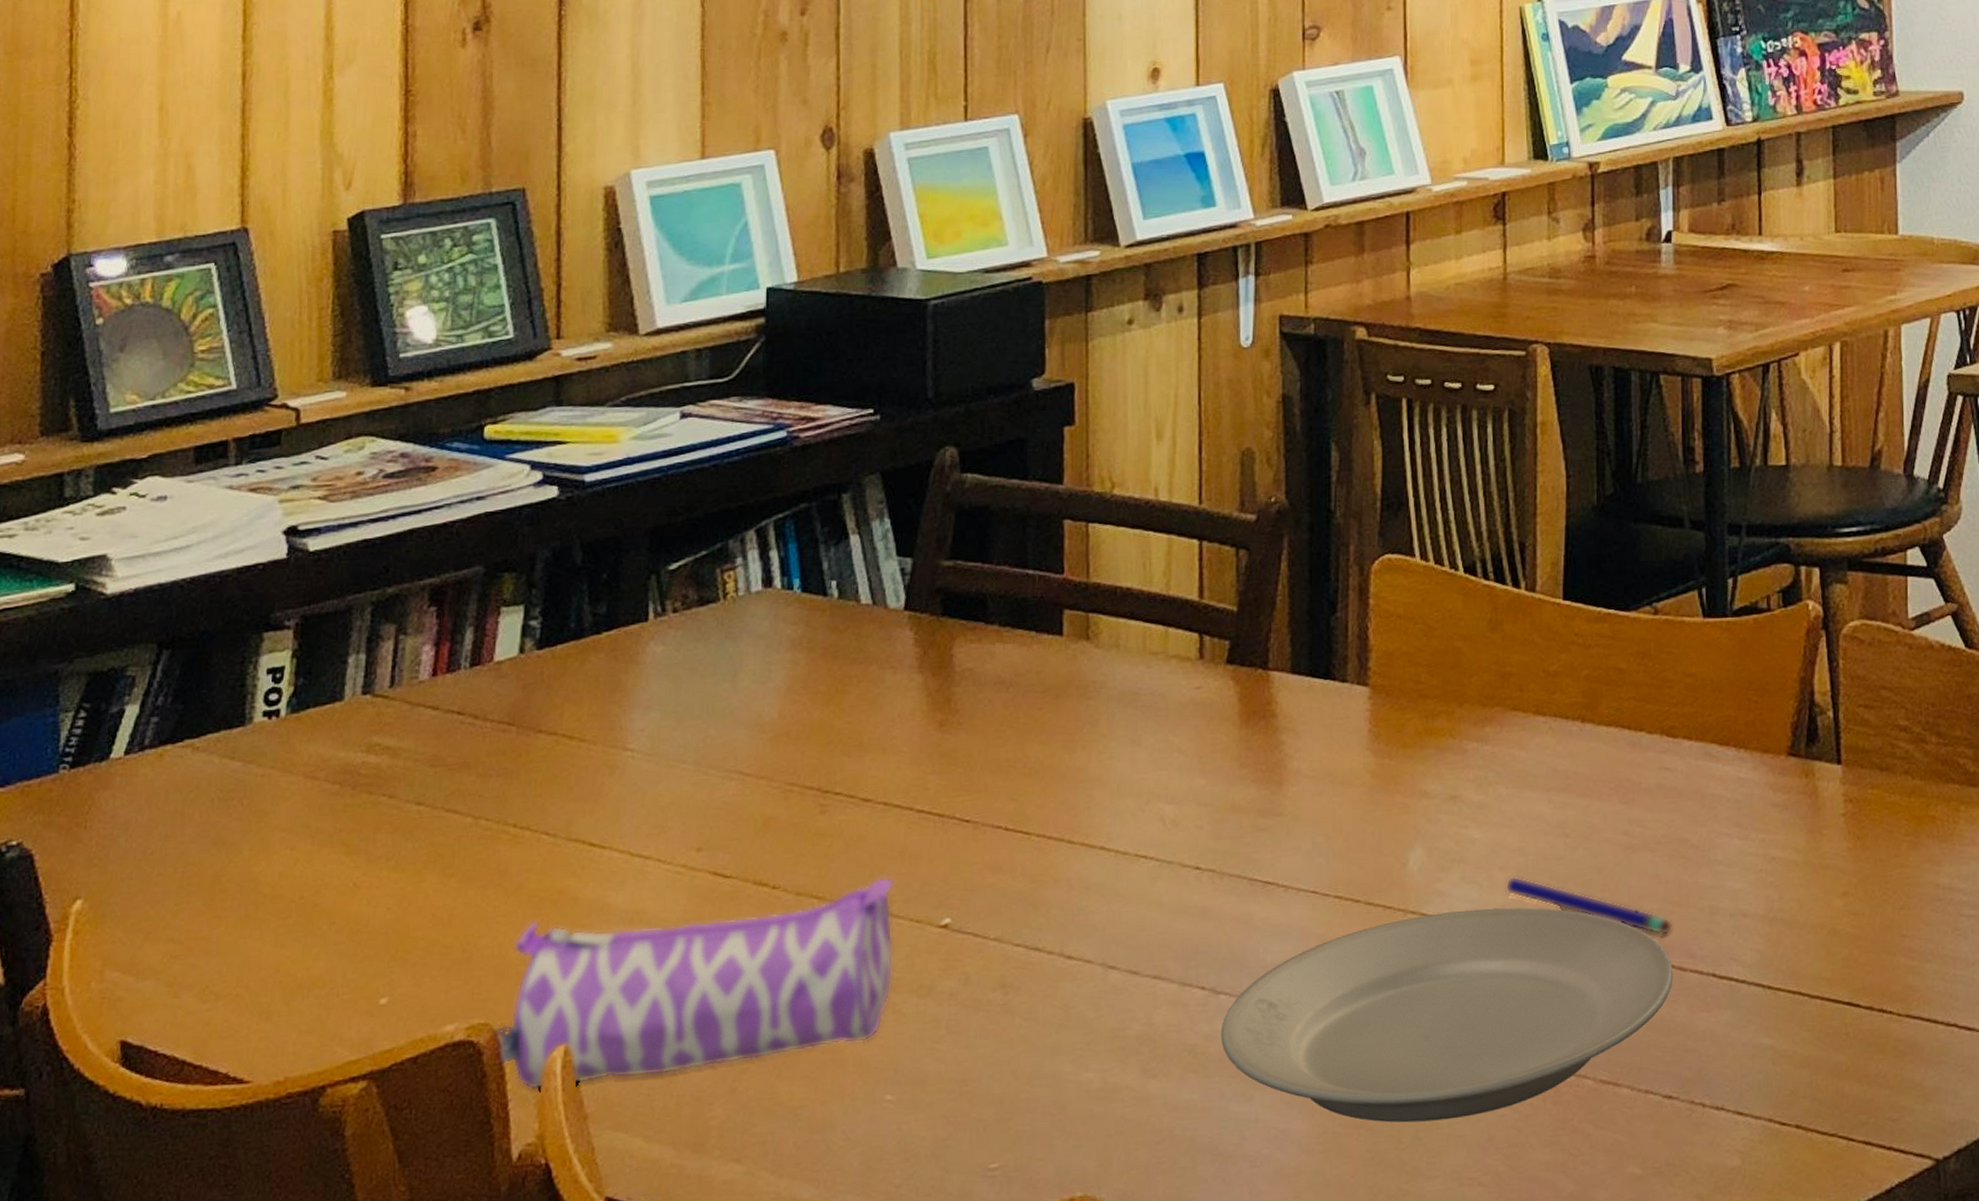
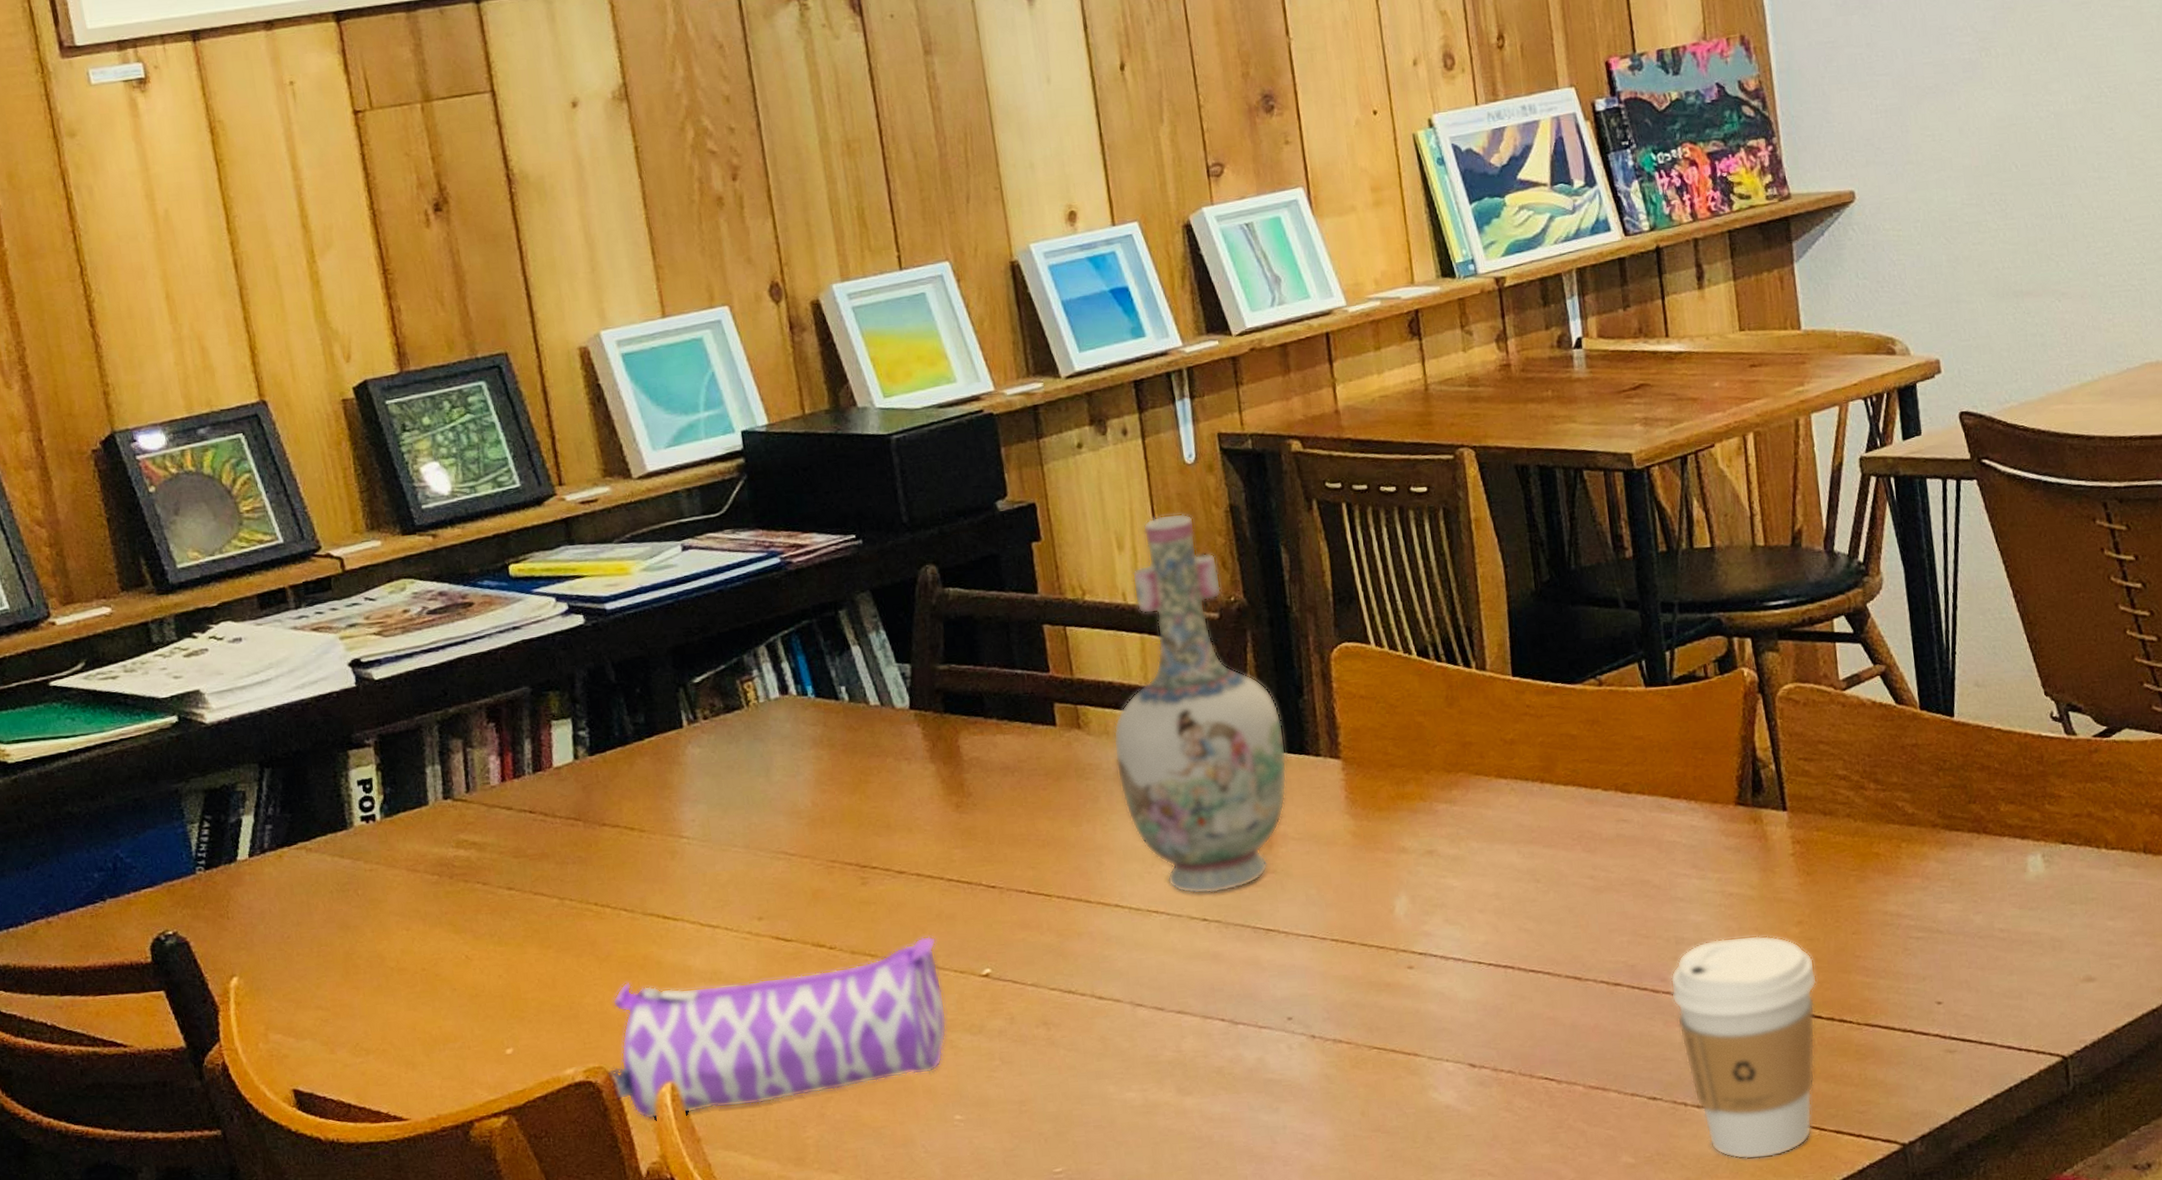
vase: none [1123,401,1311,838] -> present [1113,513,1288,895]
plate: present [1221,907,1674,1123] -> none [1243,943,1648,1126]
pen: present [1505,876,1673,935] -> none [1485,917,1643,963]
coffee cup: none [1699,907,1859,1174] -> present [1670,935,1818,1160]

